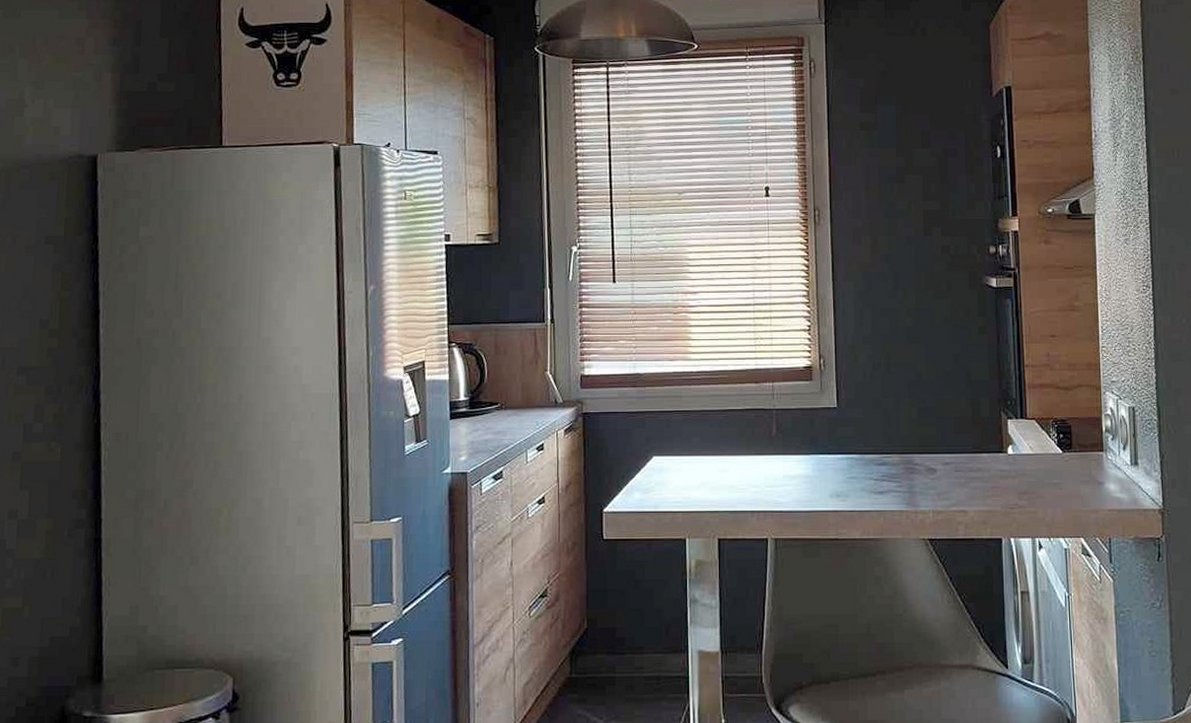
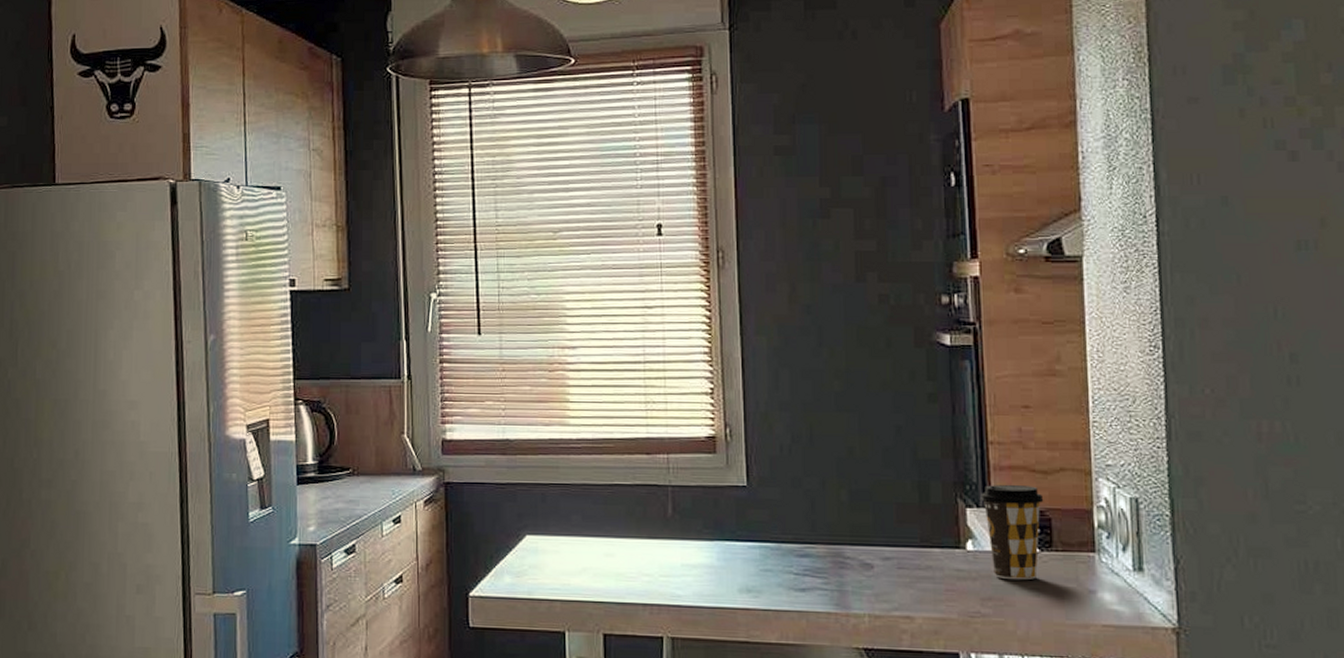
coffee cup: none [1018,399,1066,477] -> present [980,484,1044,580]

